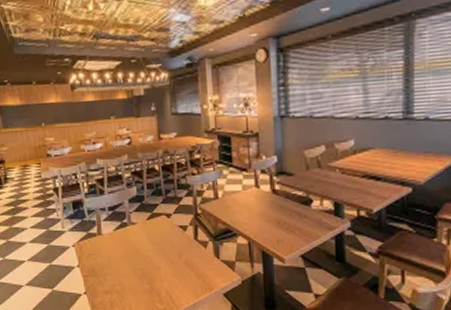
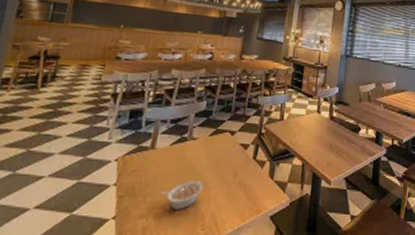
legume: none [116,262,153,287] -> present [160,181,204,209]

